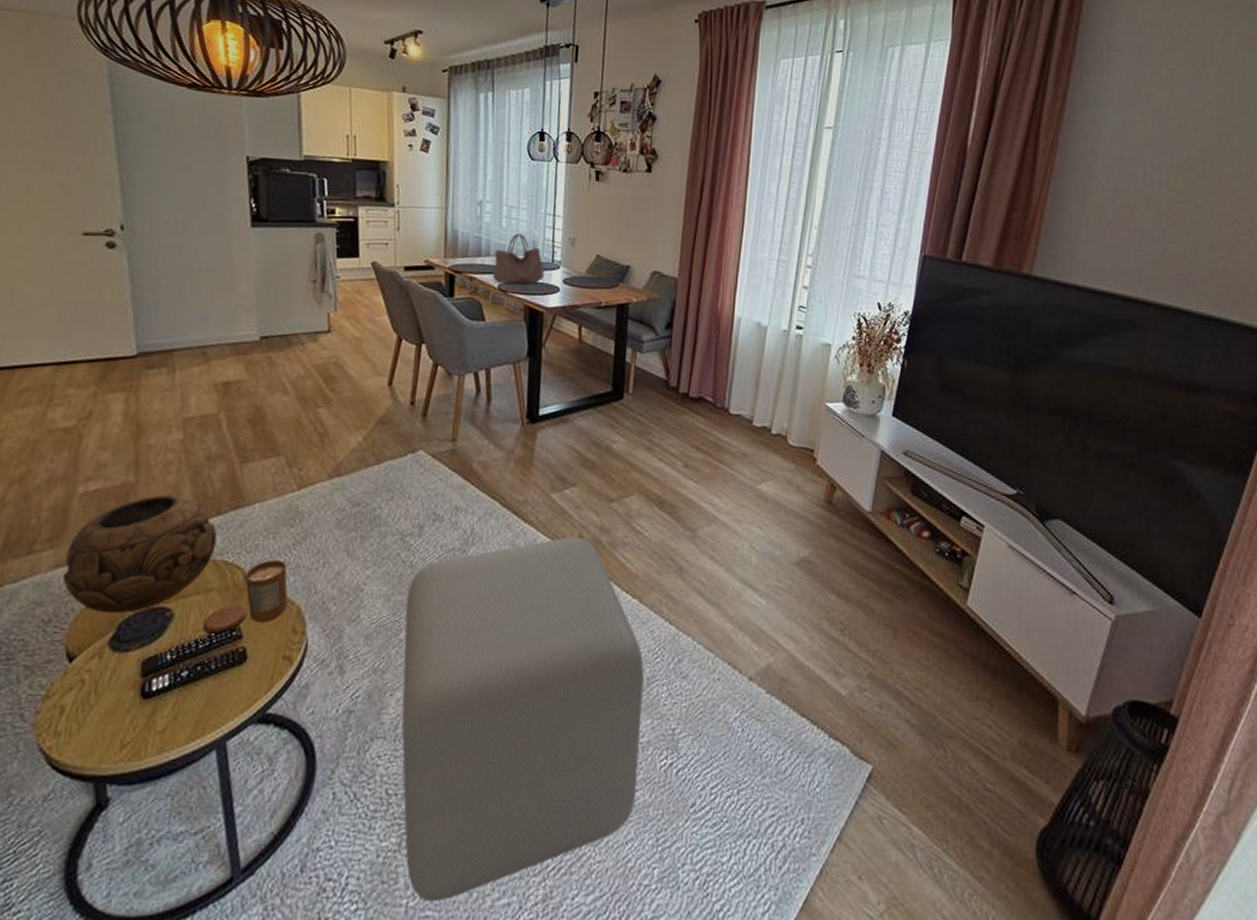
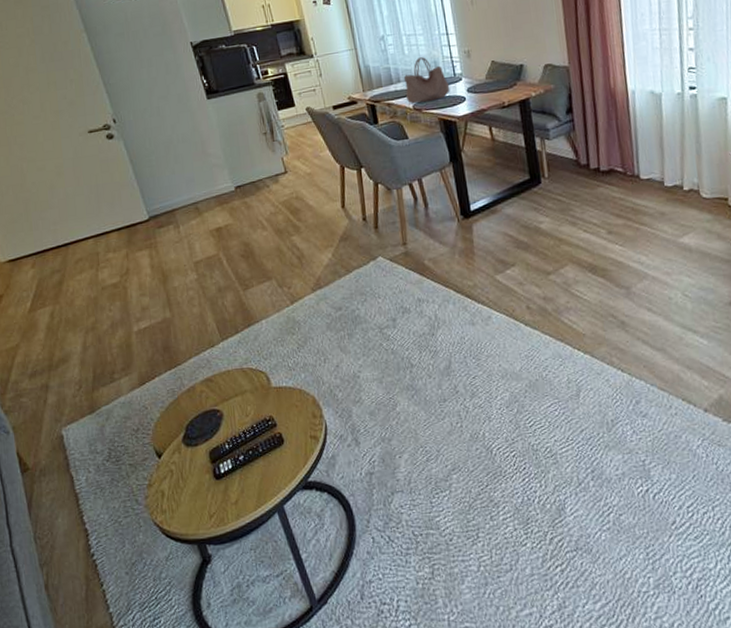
decorative bowl: present [63,494,217,614] -> none [137,322,241,419]
candle: present [203,559,288,634] -> none [246,361,305,425]
pouf: present [401,537,644,901] -> none [394,309,622,615]

